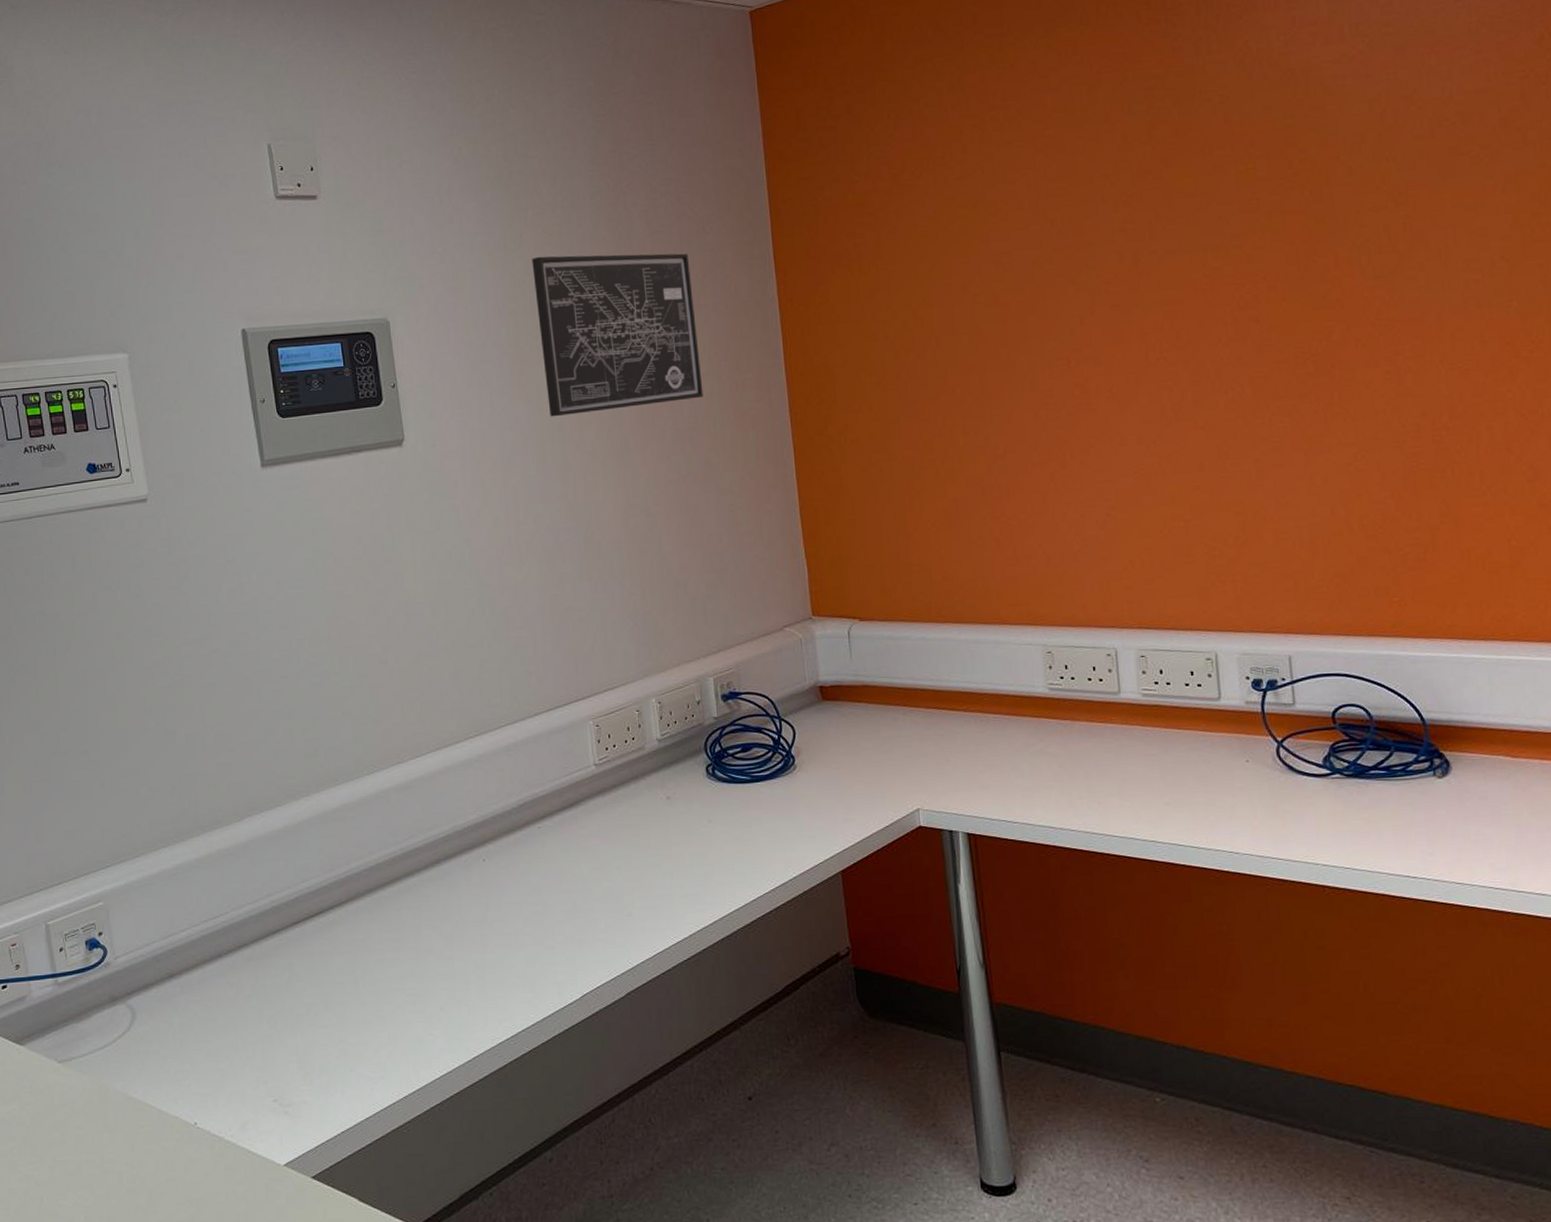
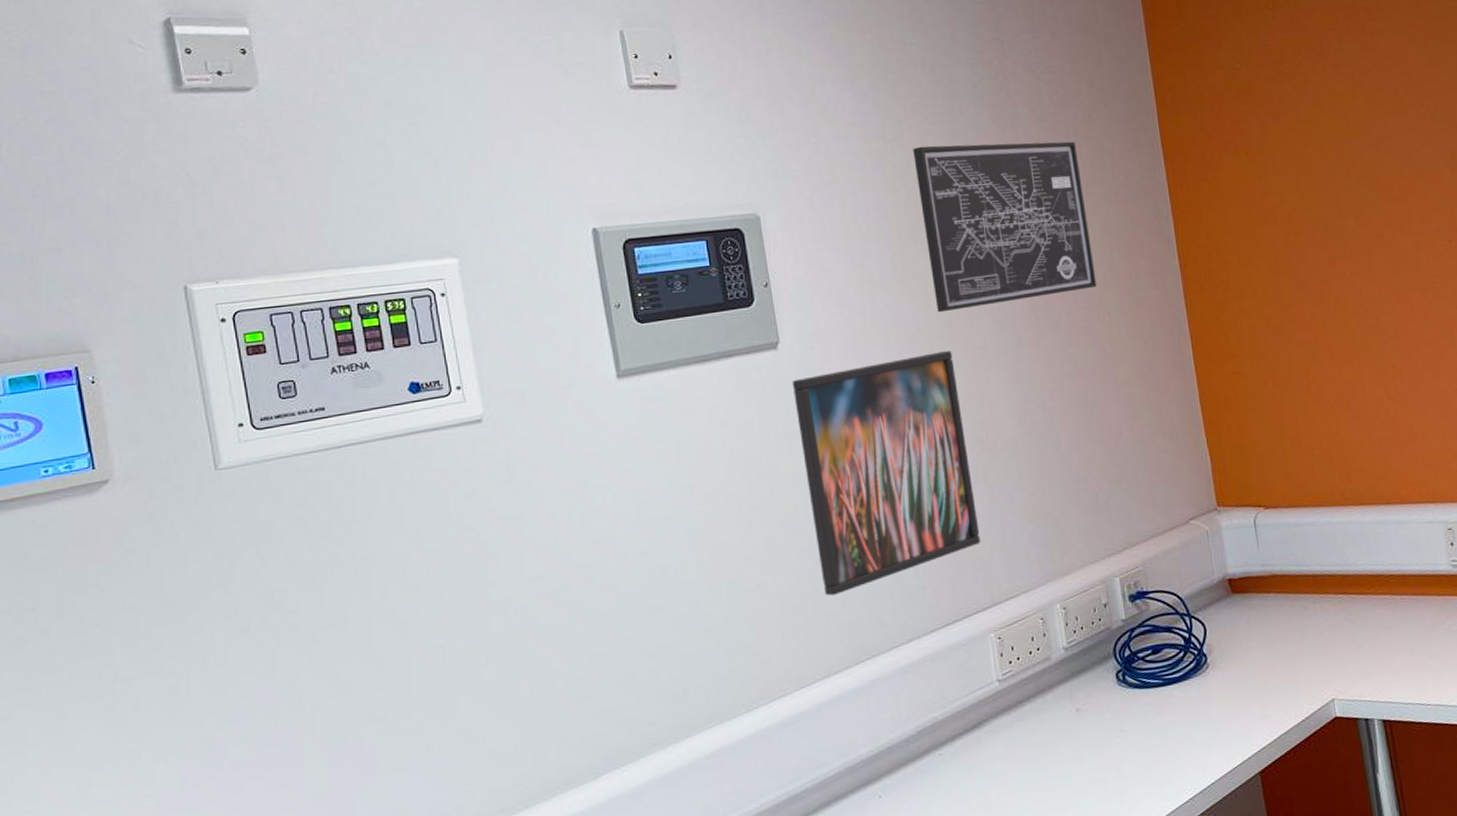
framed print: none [414,454,583,676] -> present [791,351,981,596]

